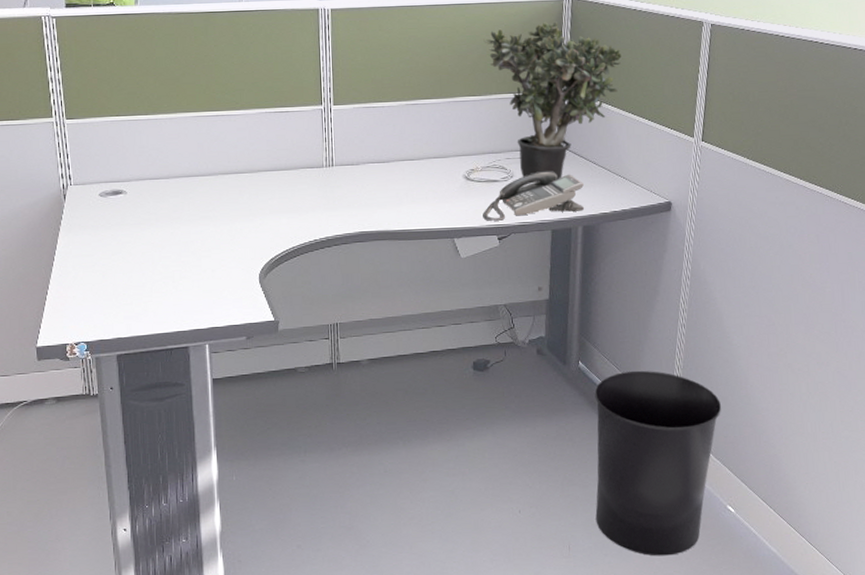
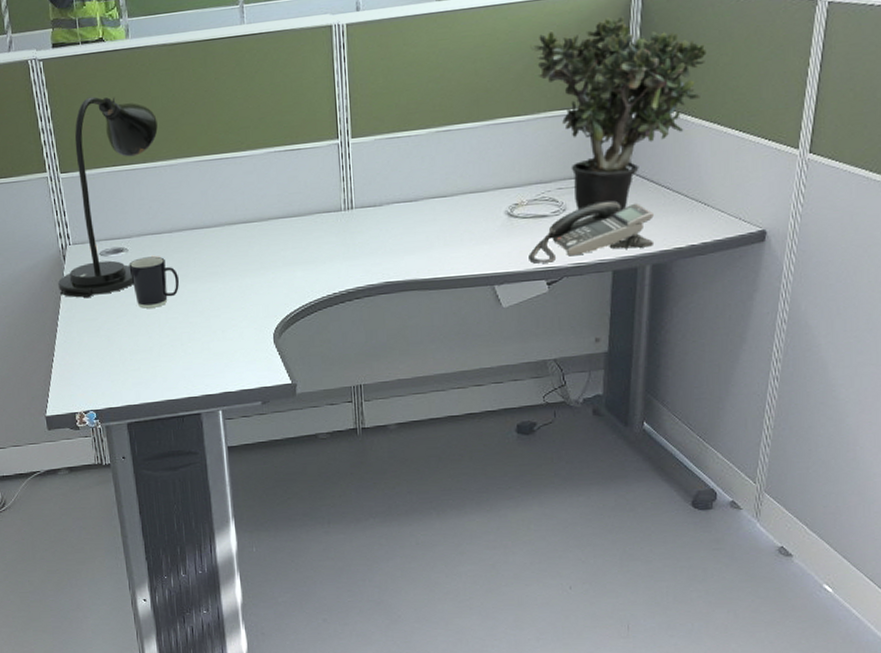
desk lamp: none [57,53,160,236] -> present [58,96,158,299]
mug: none [127,199,174,247] -> present [129,256,180,308]
waste bin: present [594,370,722,556] -> none [660,431,822,639]

